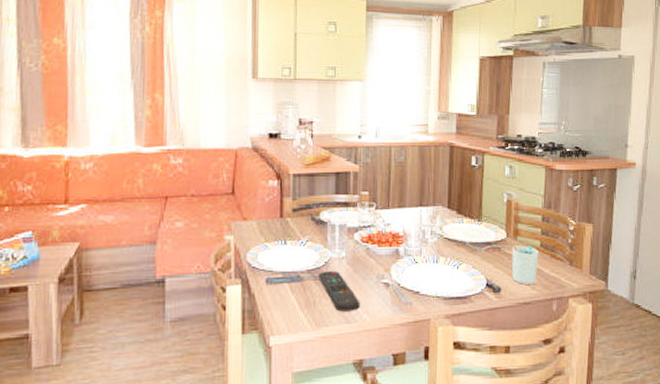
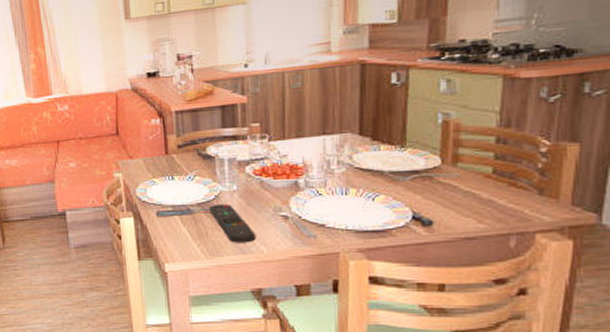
cup: present [512,245,539,286] -> none [449,172,490,219]

